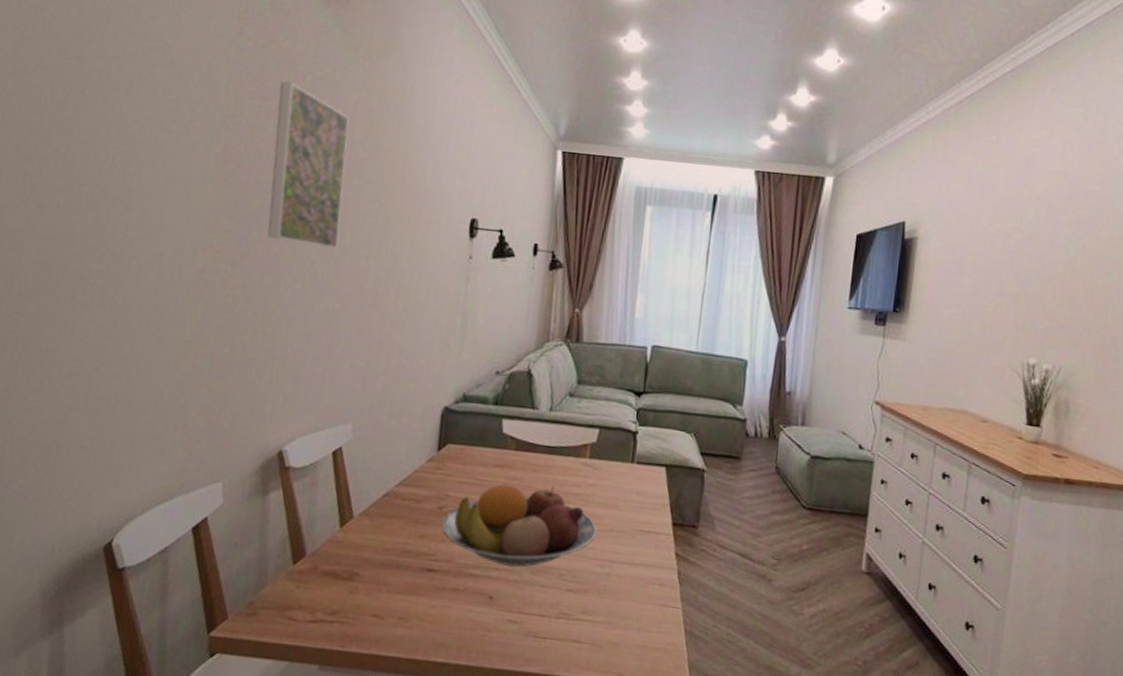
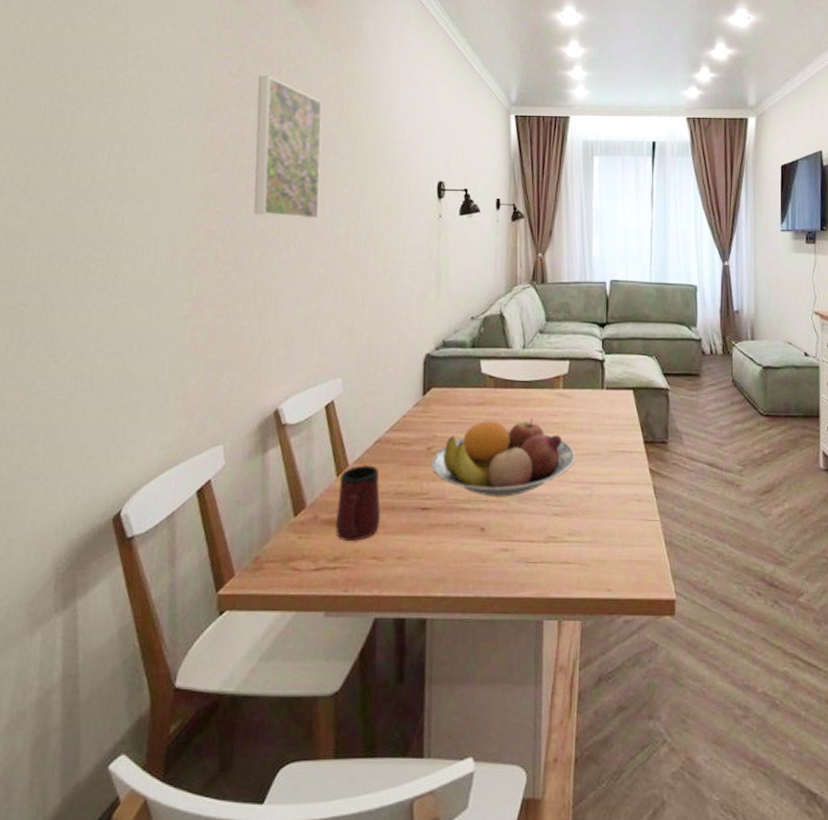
mug: none [335,517,385,597] -> present [335,464,381,542]

